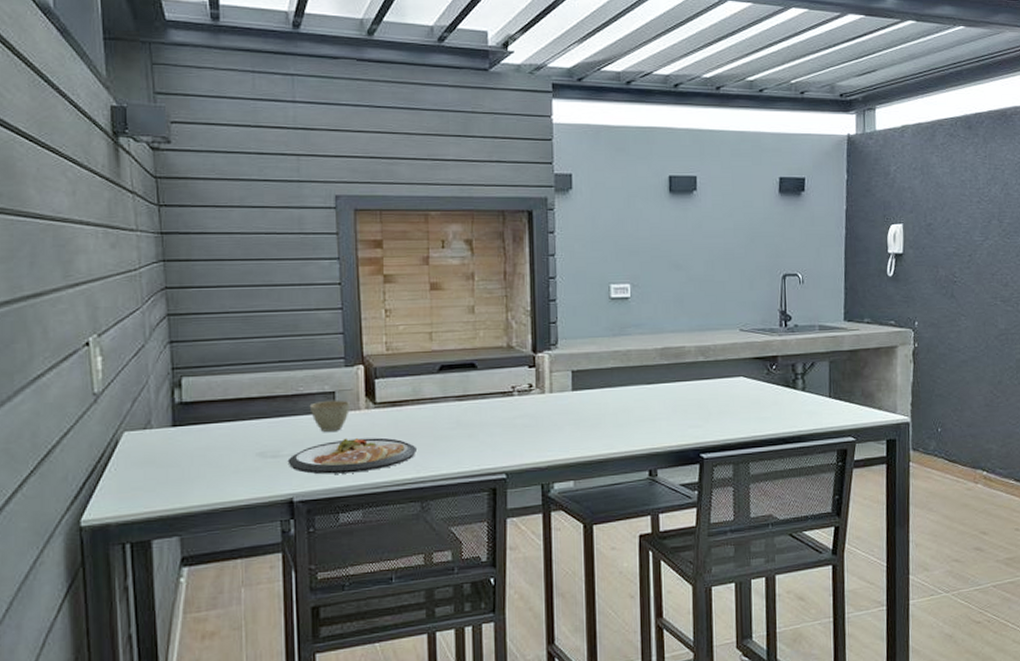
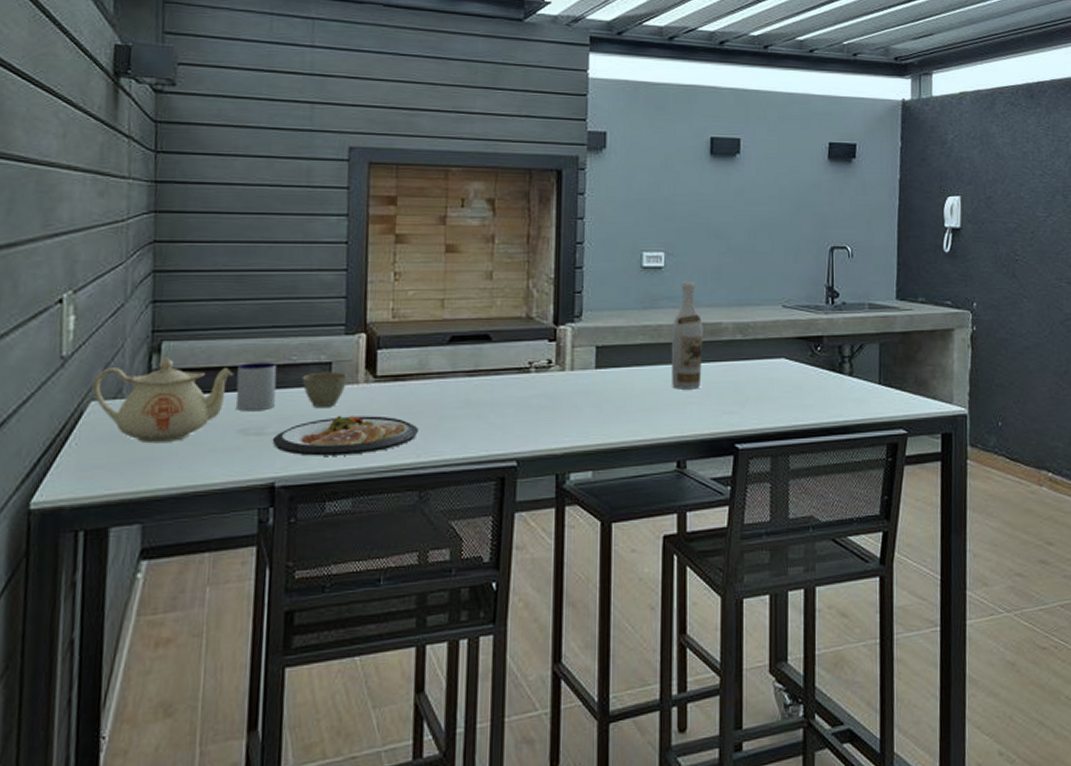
teapot: none [124,391,249,467] -> present [92,357,234,444]
mug: none [252,393,287,437] -> present [235,362,277,412]
wine bottle: none [639,309,669,407] -> present [671,280,703,390]

